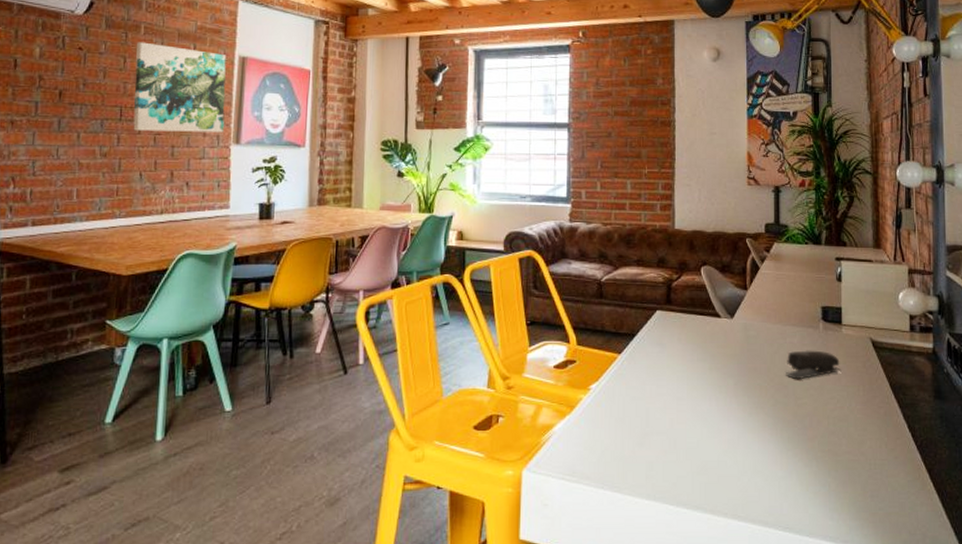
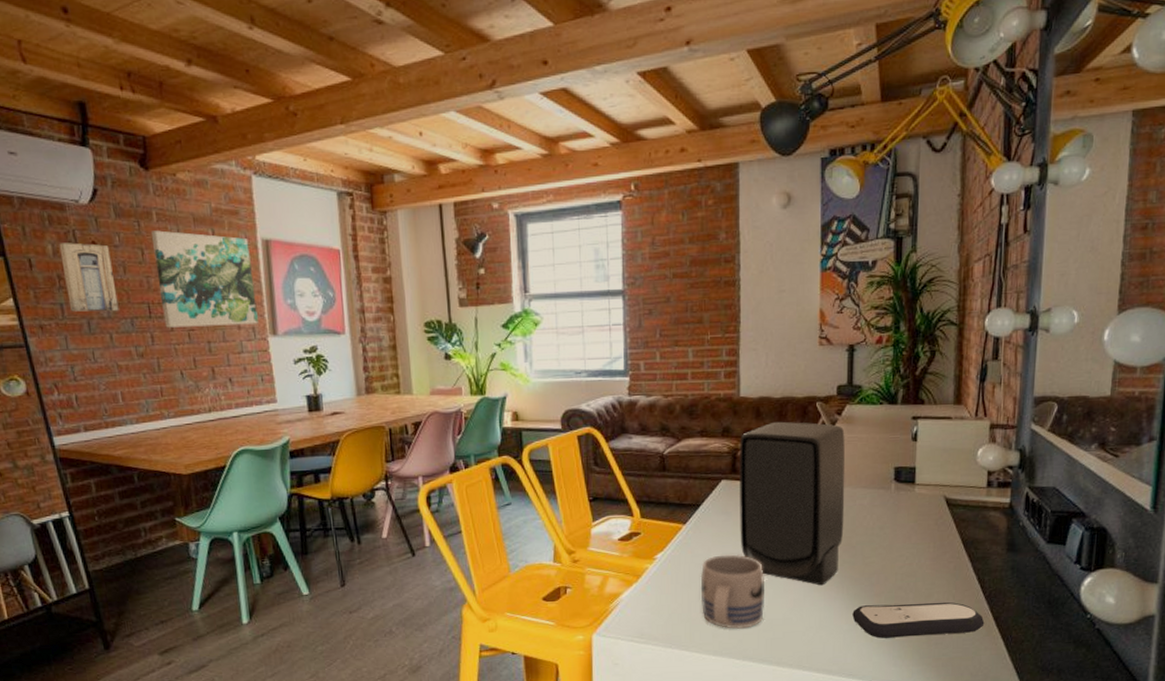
wall art: none [44,47,94,112] -> present [59,243,119,312]
mug: none [634,388,699,470] -> present [700,554,765,629]
speaker: none [674,255,776,427] -> present [740,421,846,586]
stapler: present [786,350,841,379] -> none [854,510,912,539]
remote control: none [787,450,919,488] -> present [852,602,985,639]

